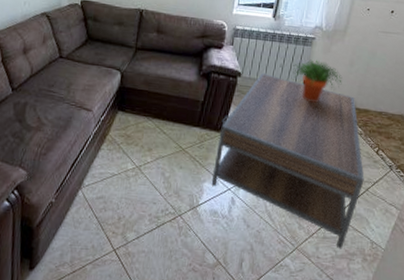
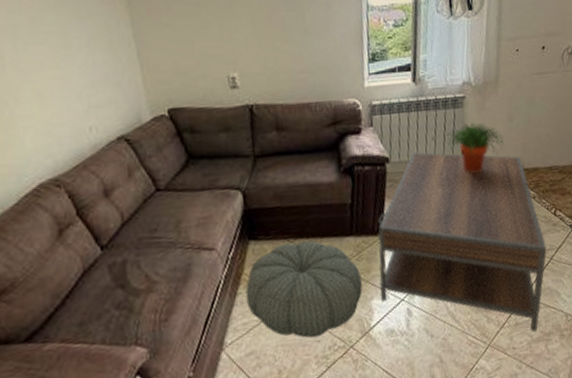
pouf: none [106,120,199,200] -> present [245,240,363,338]

